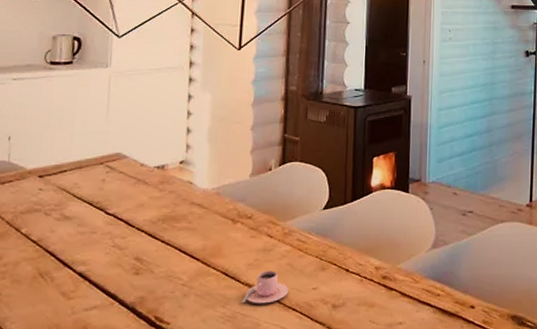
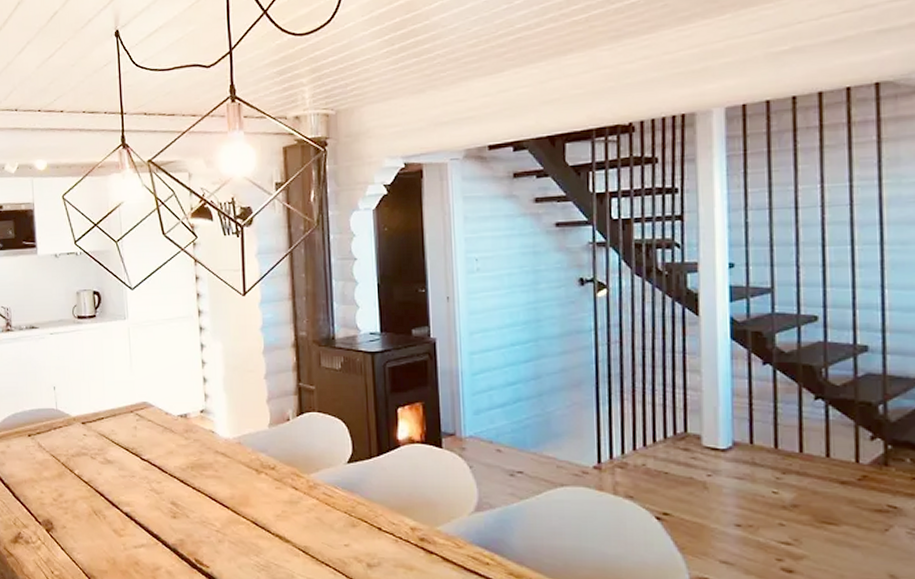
teacup: present [241,270,289,304] -> none [274,523,320,557]

